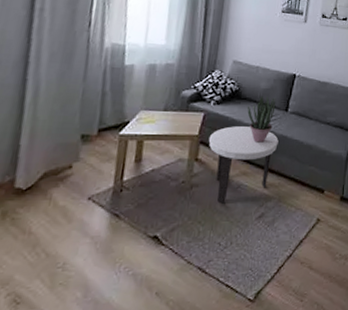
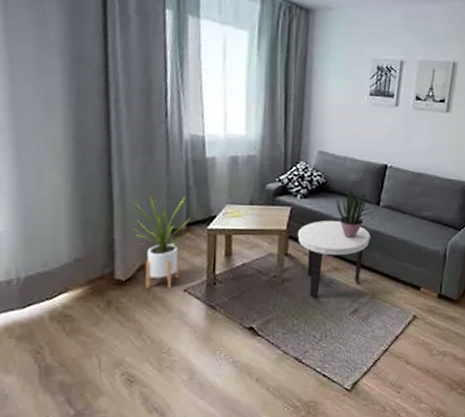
house plant: none [41,101,104,197] -> present [132,195,192,288]

